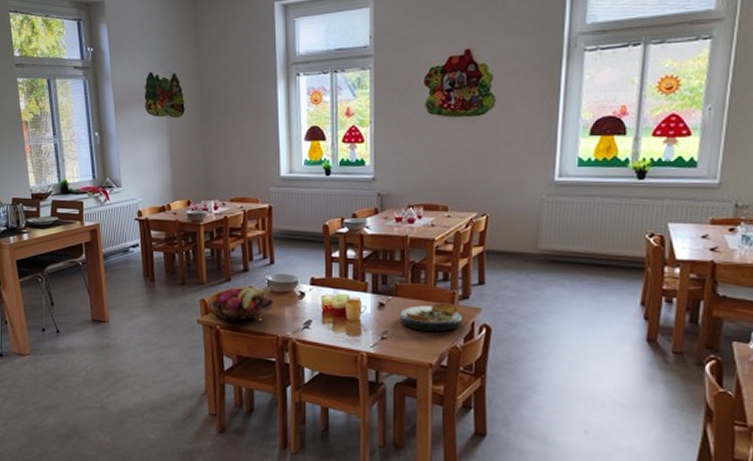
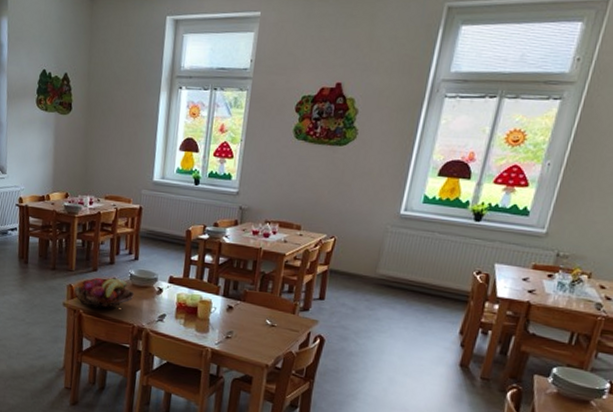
plate: present [399,303,463,331] -> none [244,311,301,338]

